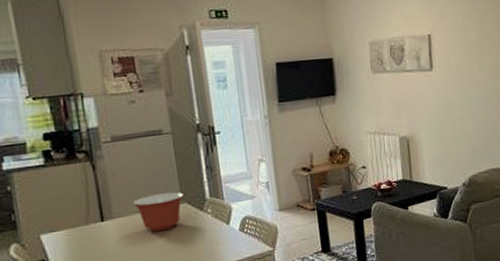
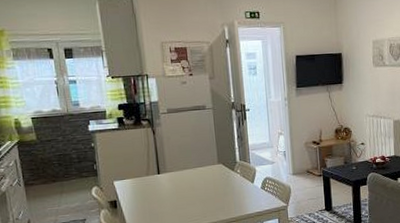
mixing bowl: present [132,192,184,232] -> none [181,155,219,185]

